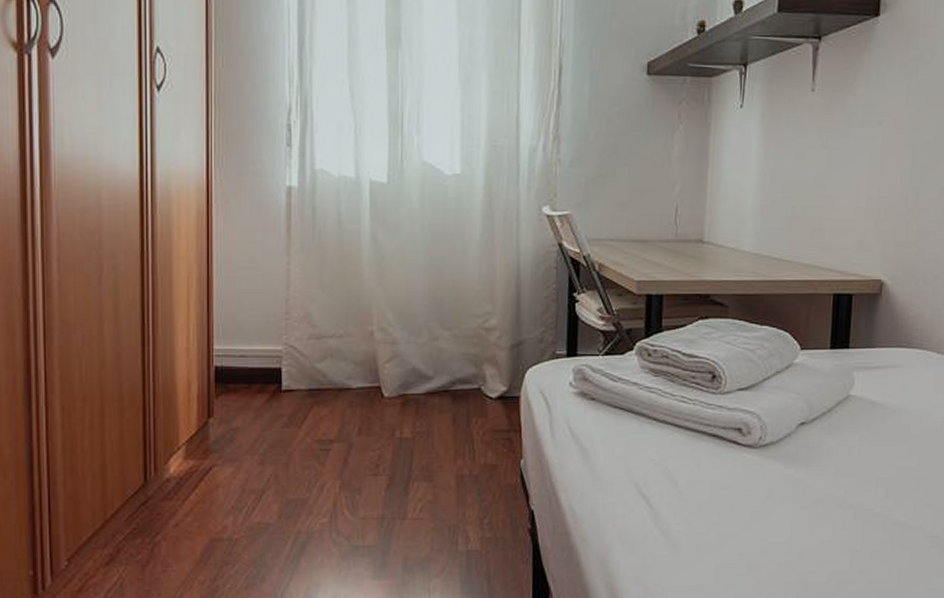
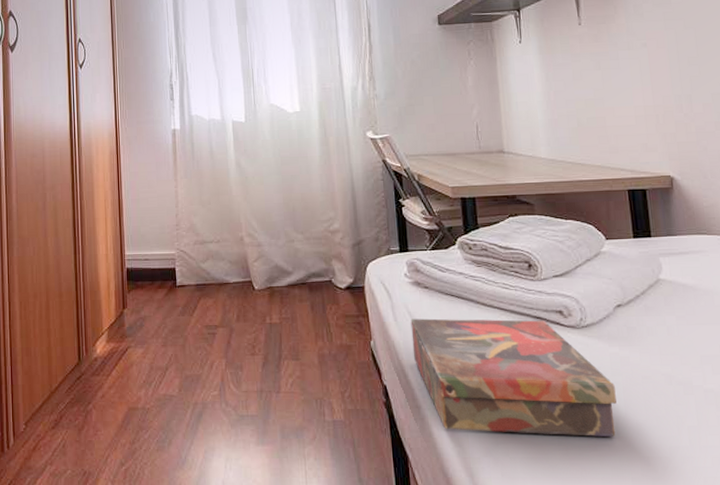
book: none [568,435,784,563] -> present [410,318,617,437]

